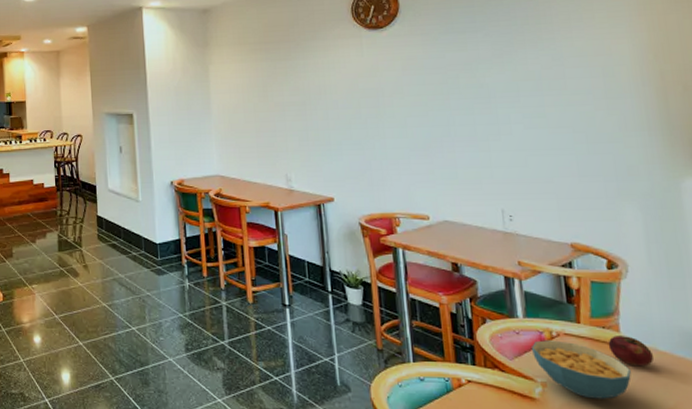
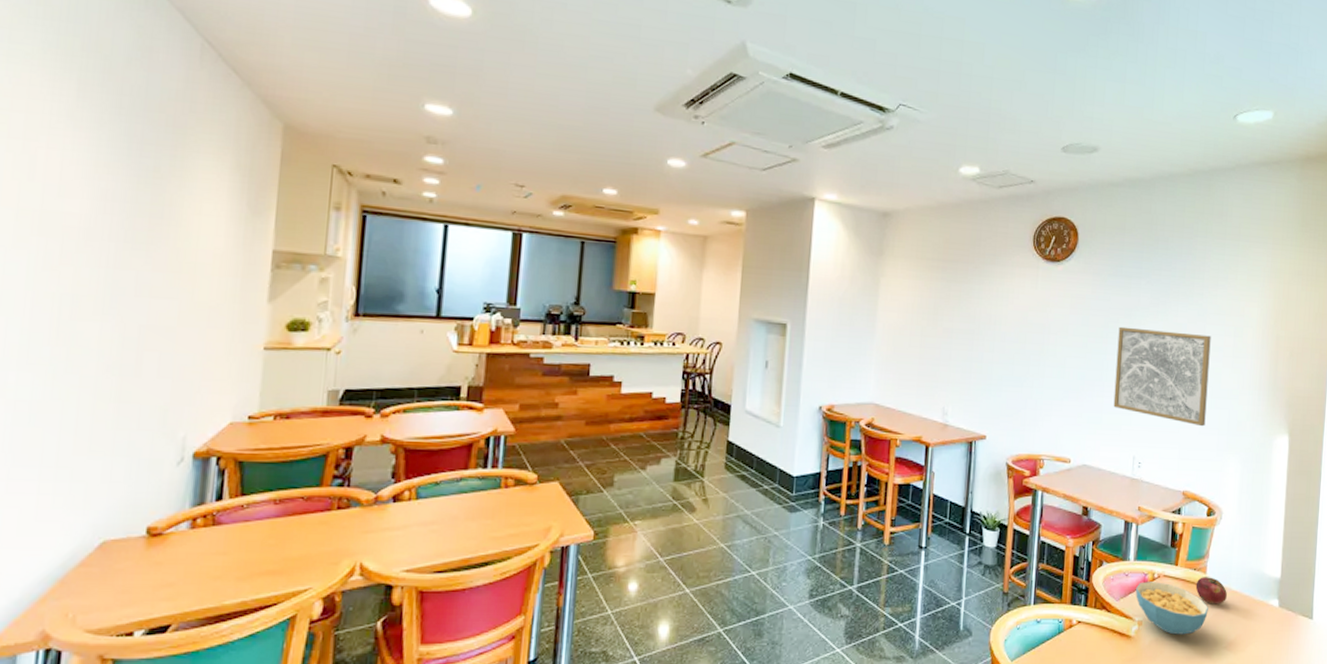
wall art: none [460,79,585,175] -> present [1113,326,1211,427]

